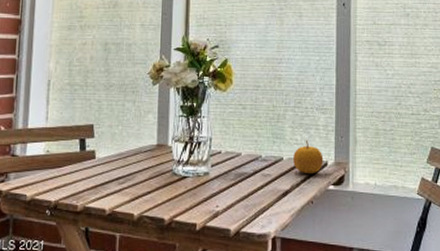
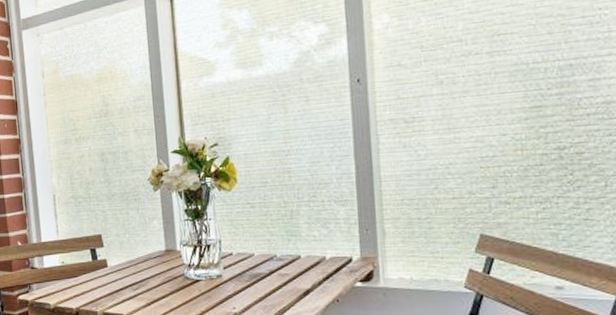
fruit: present [293,140,324,175] -> none [312,235,348,272]

